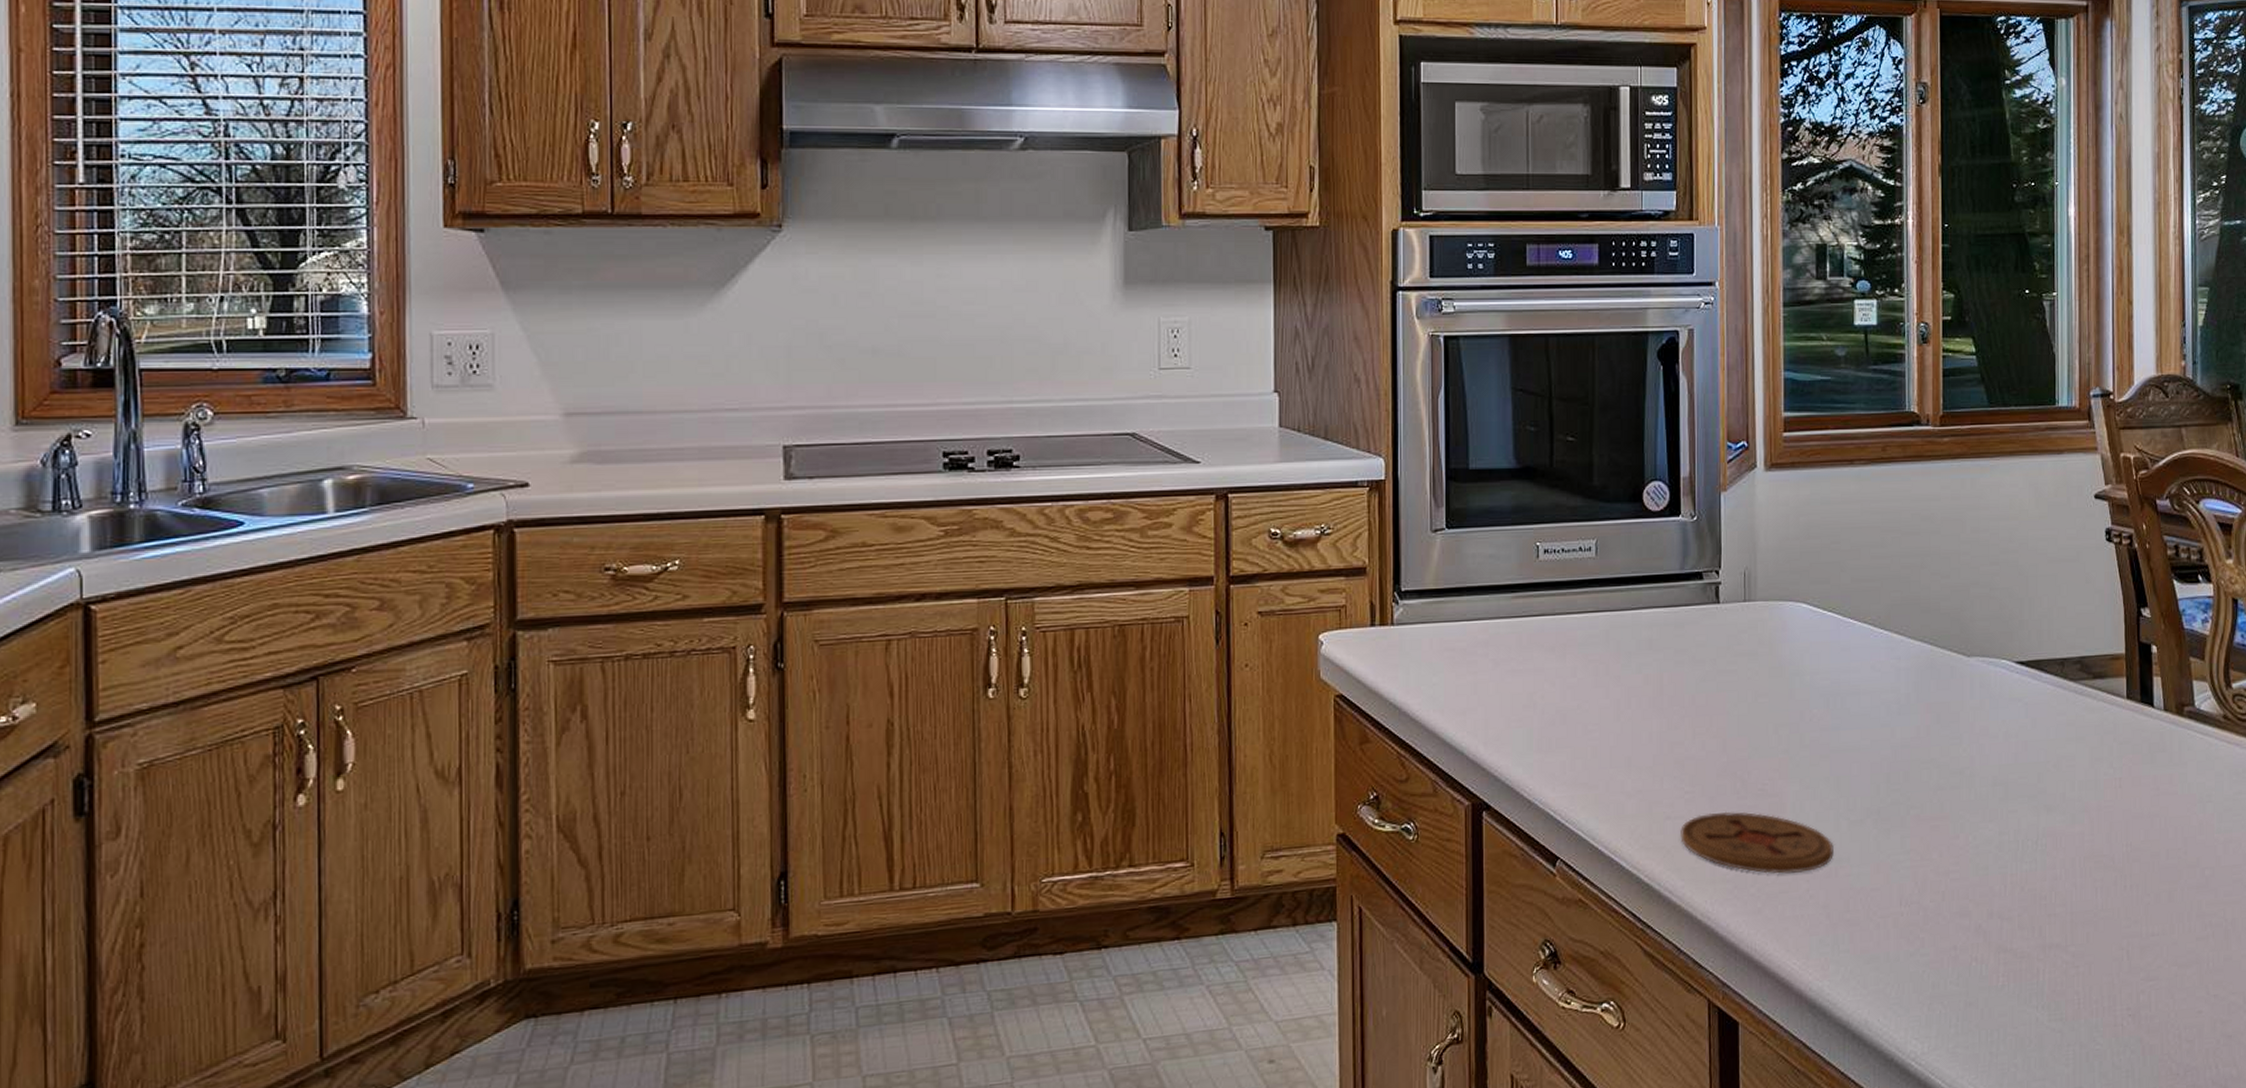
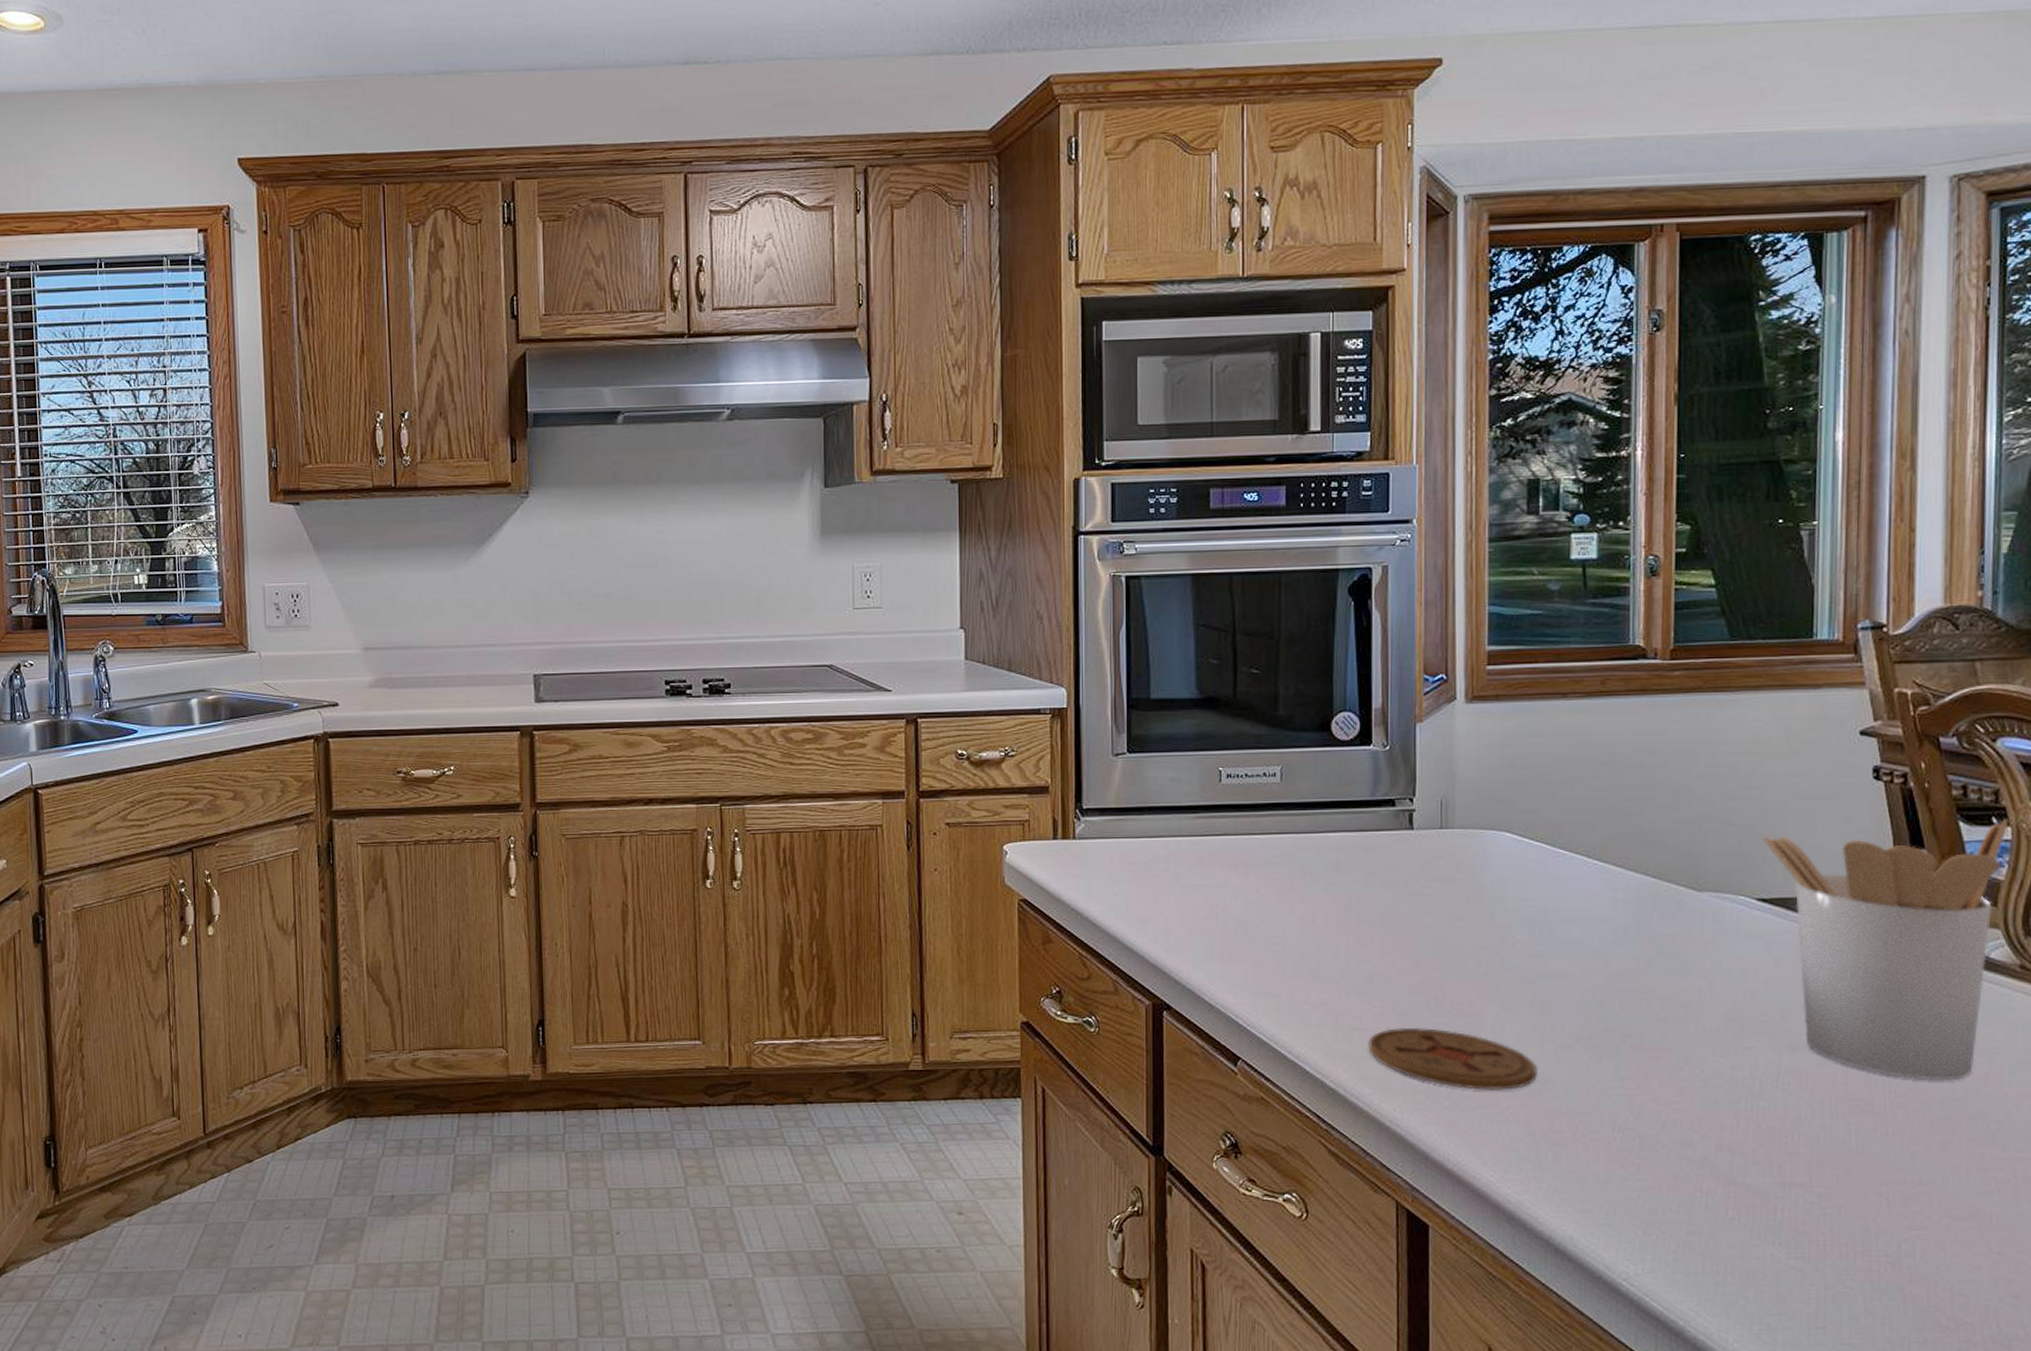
utensil holder: none [2020,575,2211,833] -> present [1763,818,2009,1081]

